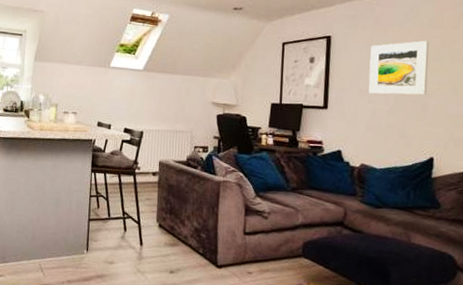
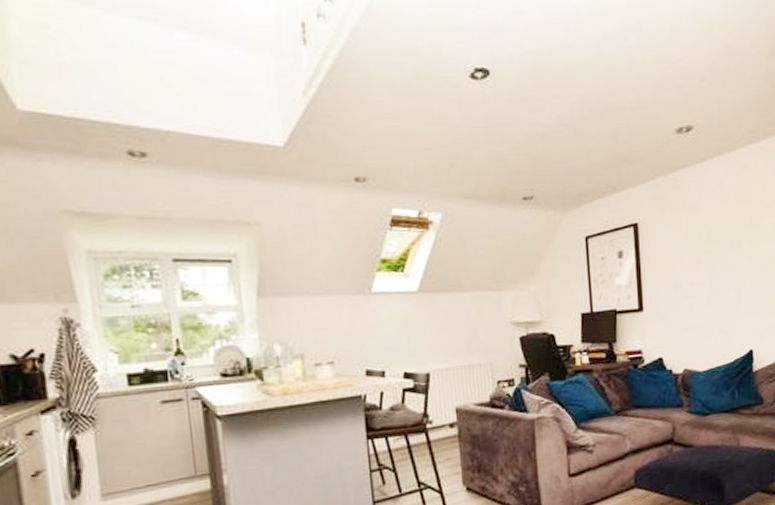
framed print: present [368,41,429,95] -> none [681,219,740,287]

